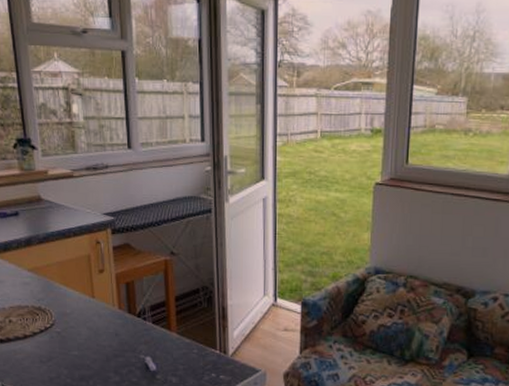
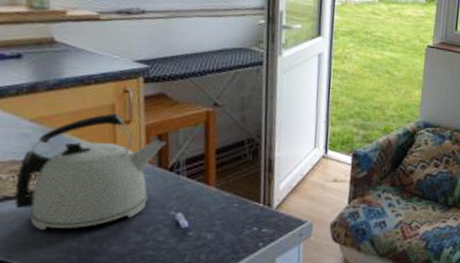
kettle: none [22,263,133,368] -> present [14,113,166,231]

